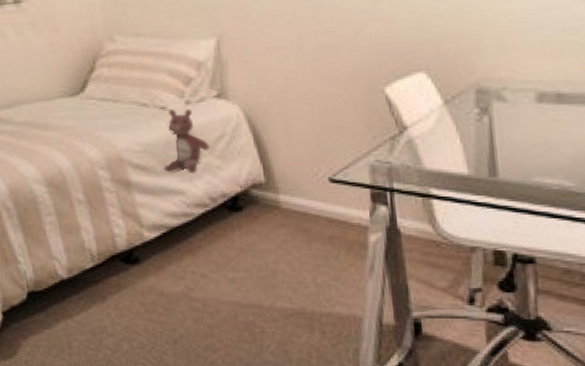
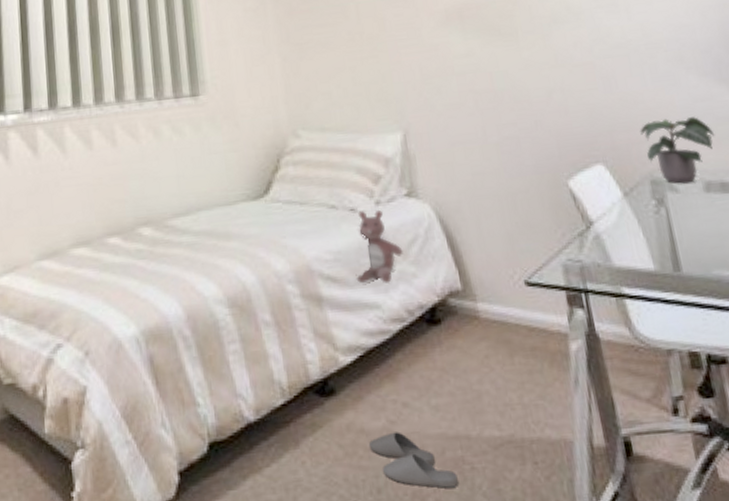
slippers: none [167,297,248,345] -> present [368,432,459,489]
potted plant: none [471,27,558,93] -> present [640,117,715,184]

